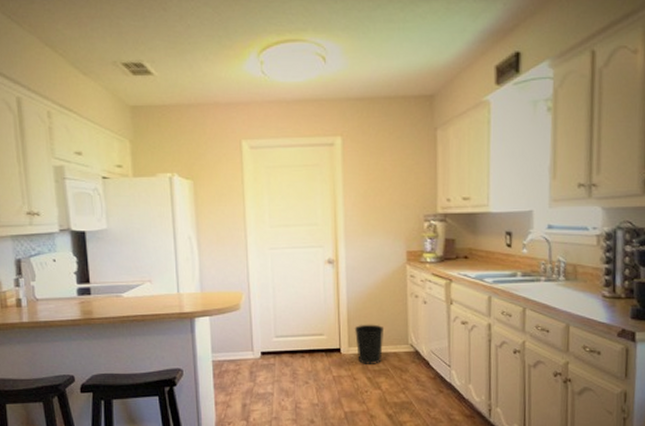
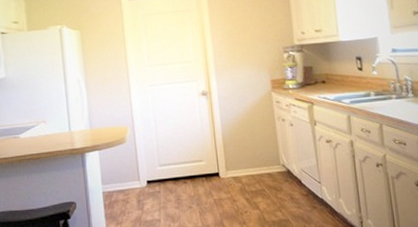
wastebasket: present [354,324,383,364] -> none [230,148,258,186]

